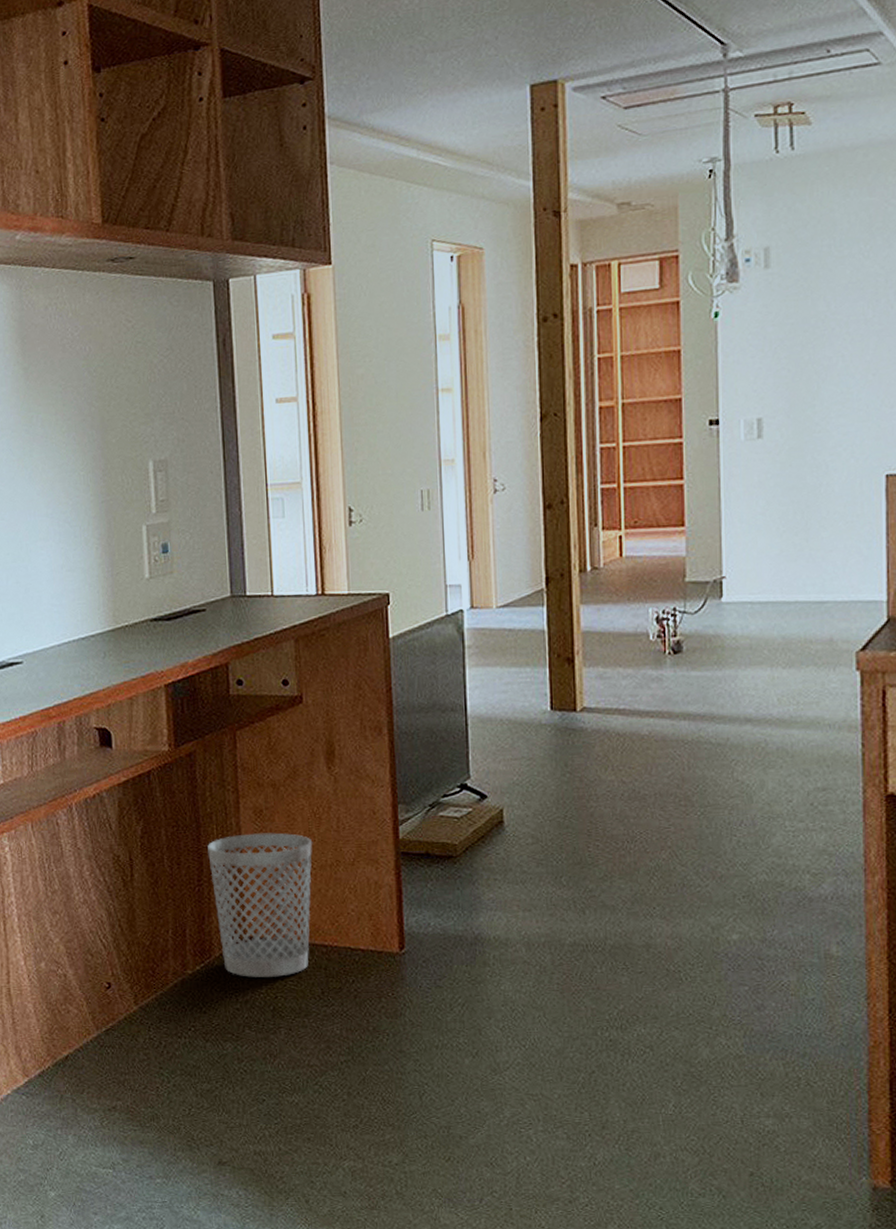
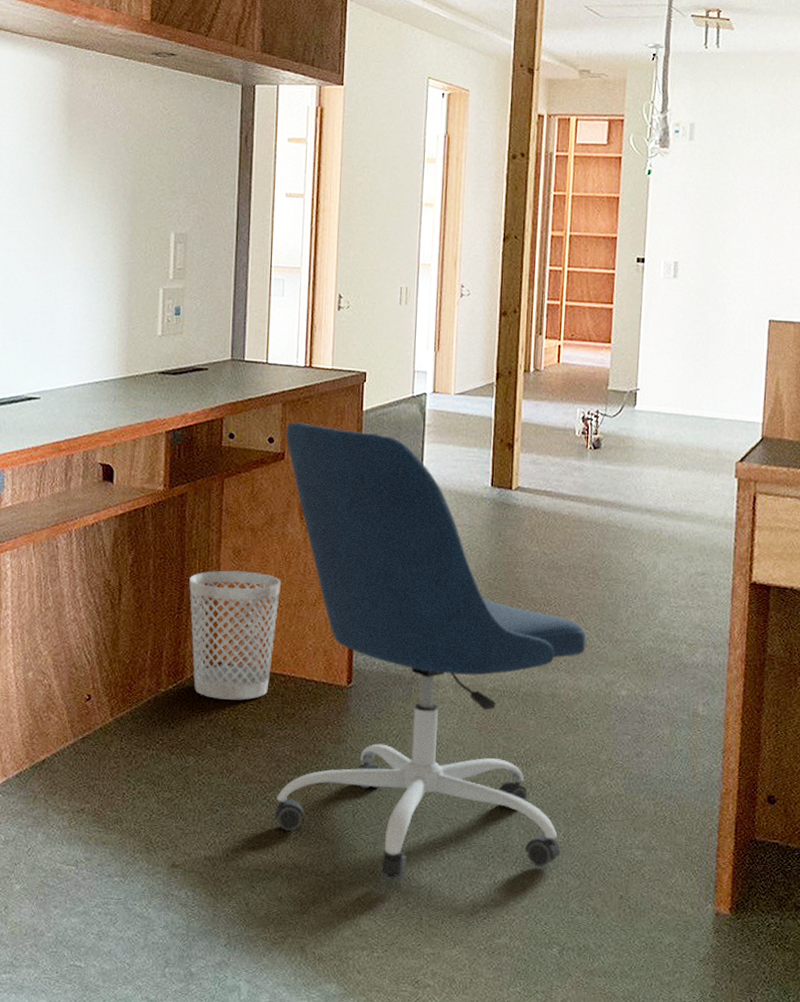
office chair: none [302,659,683,1169] -> present [274,422,587,882]

